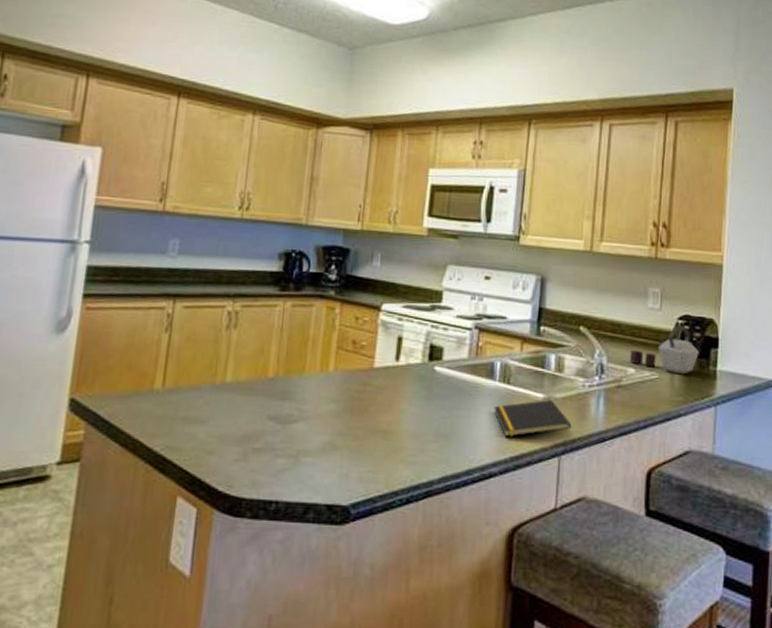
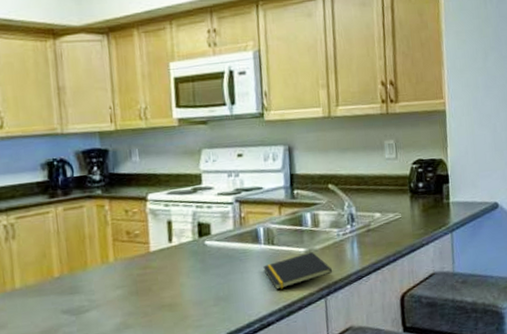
kettle: present [630,326,699,375] -> none [375,170,434,212]

